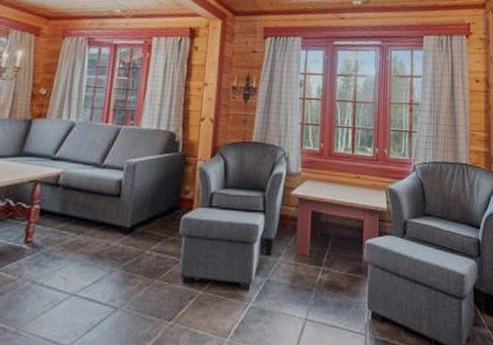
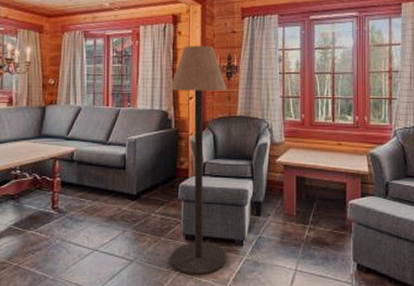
floor lamp: none [163,62,244,327] -> present [170,46,227,276]

